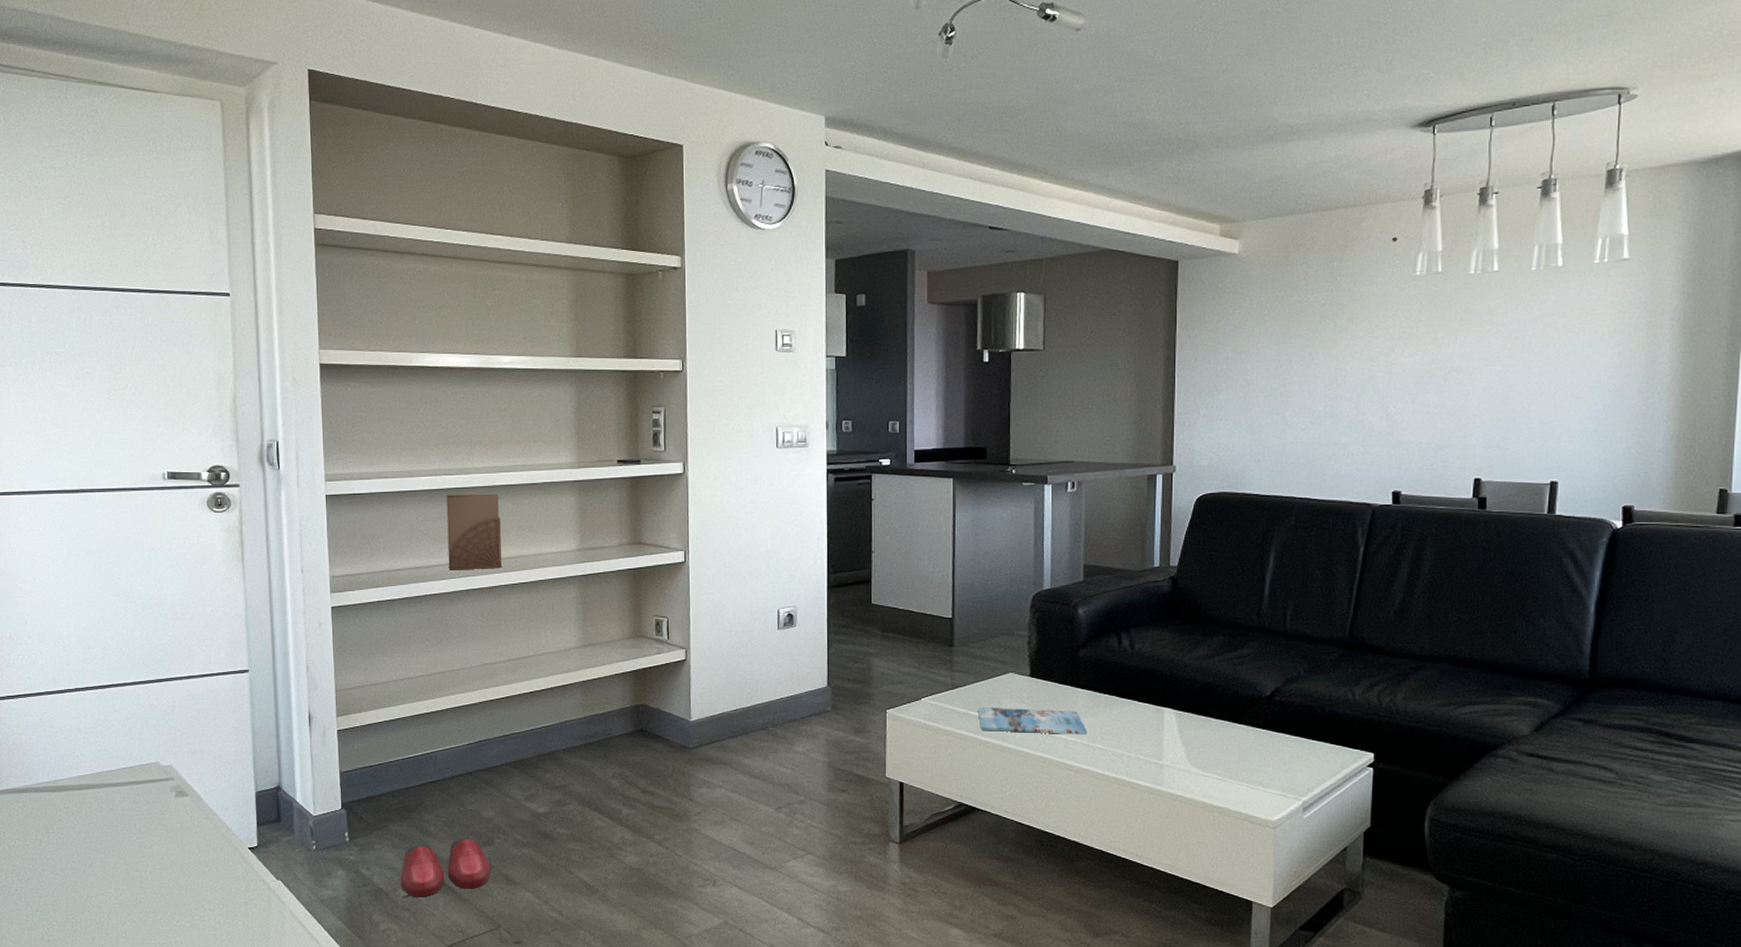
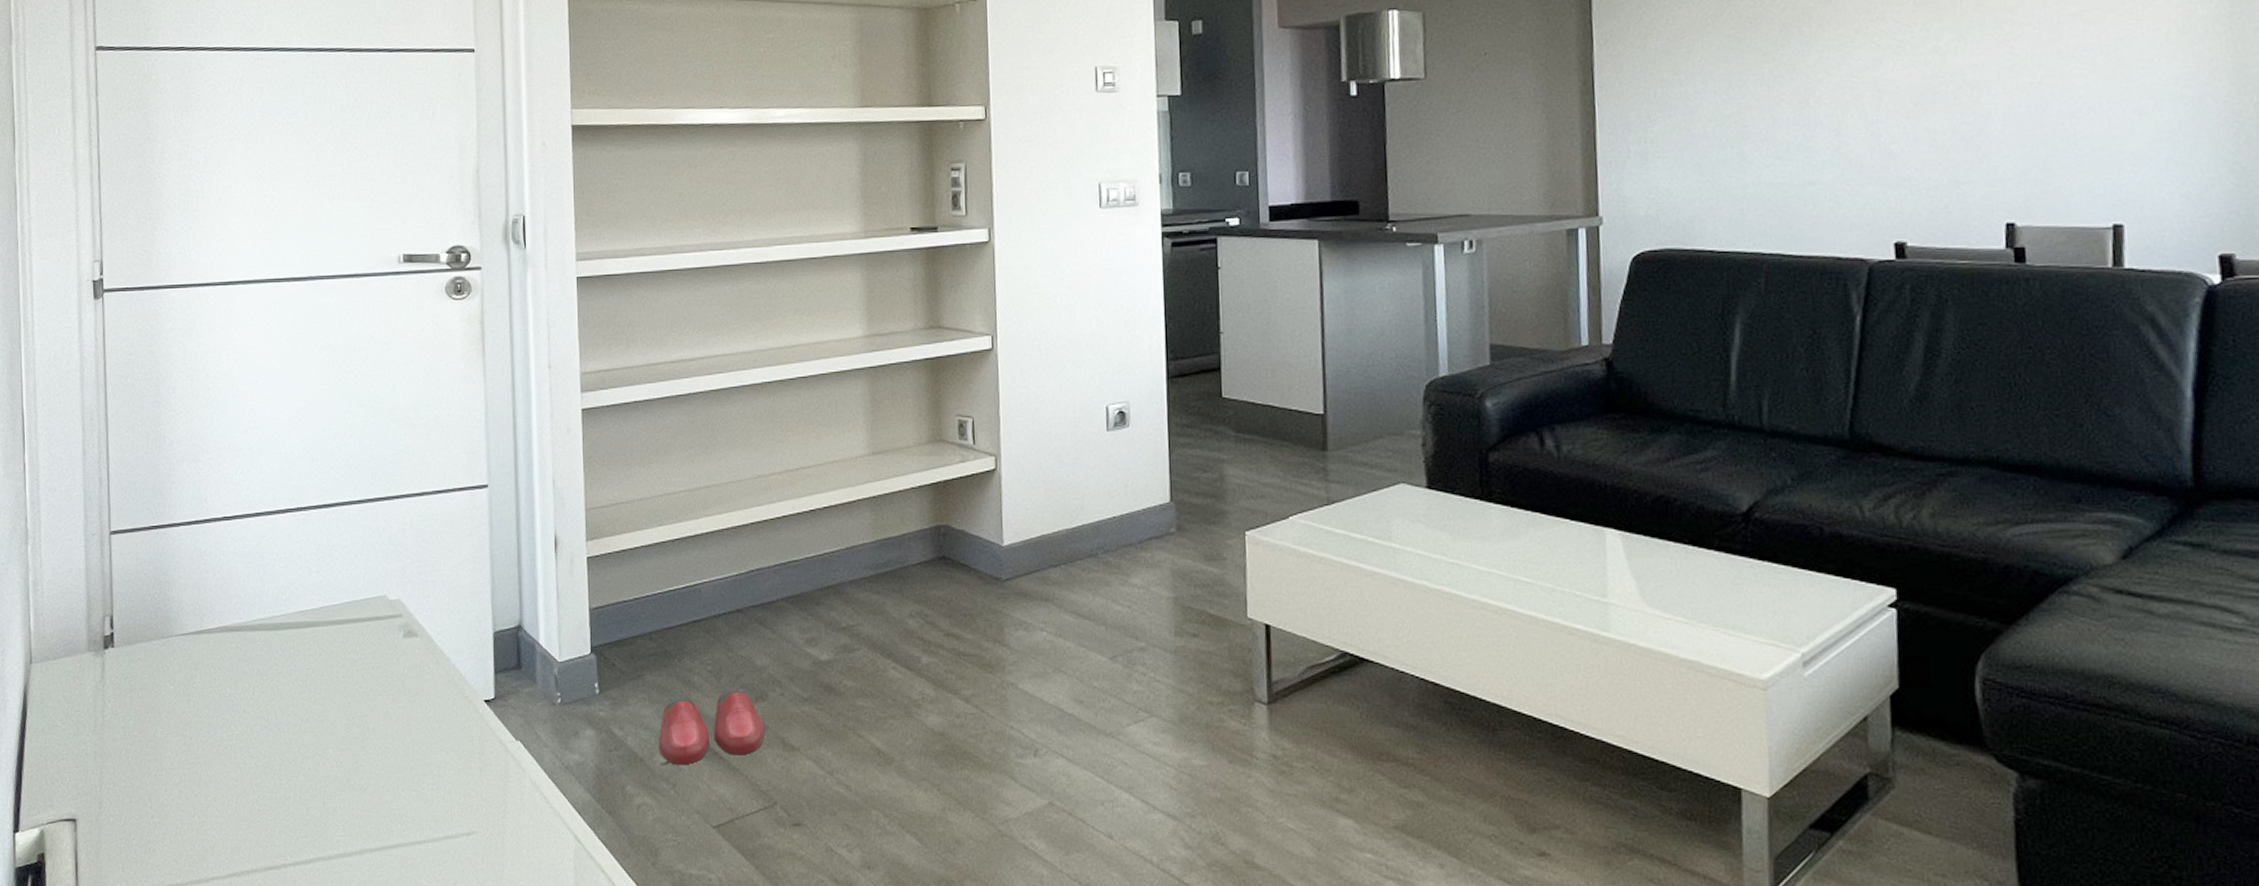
decorative box: present [446,493,502,570] -> none [713,271,776,364]
magazine: present [978,706,1087,735] -> none [1362,527,1505,563]

